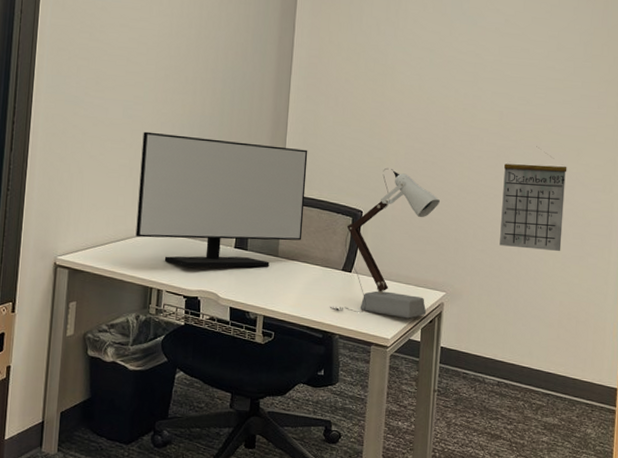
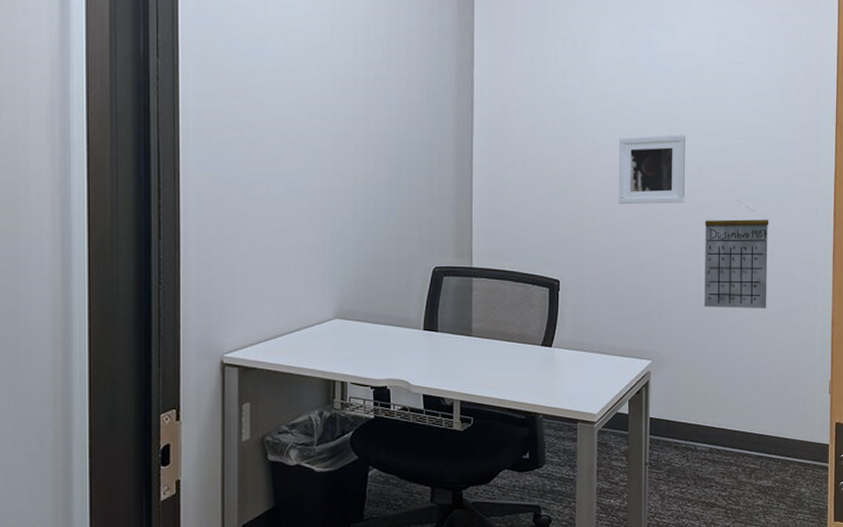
monitor: present [135,131,308,268] -> none [312,208,497,355]
desk lamp: present [330,168,441,319] -> none [532,233,641,391]
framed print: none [422,82,489,147] -> present [618,135,685,205]

